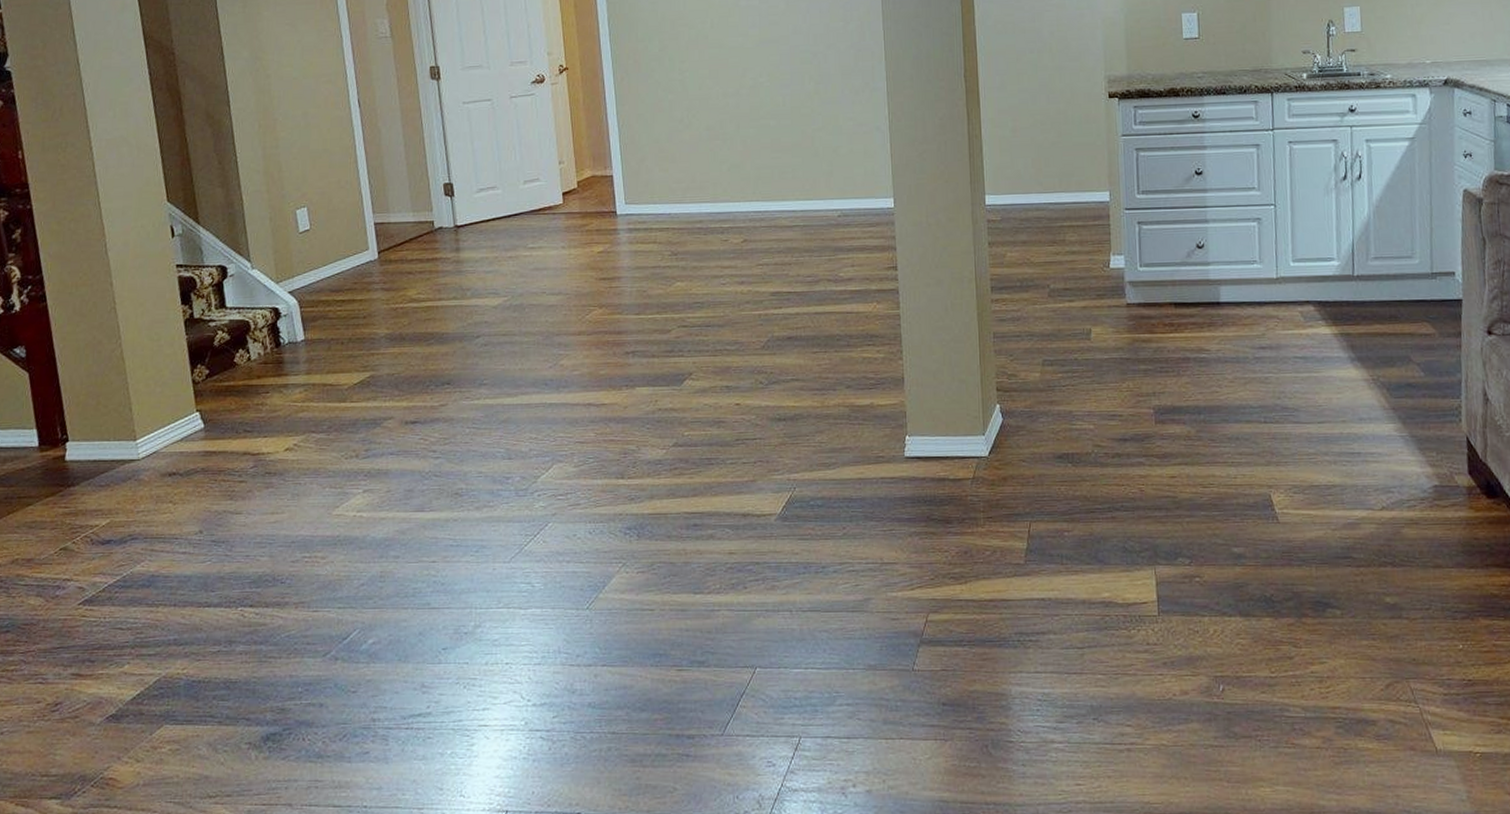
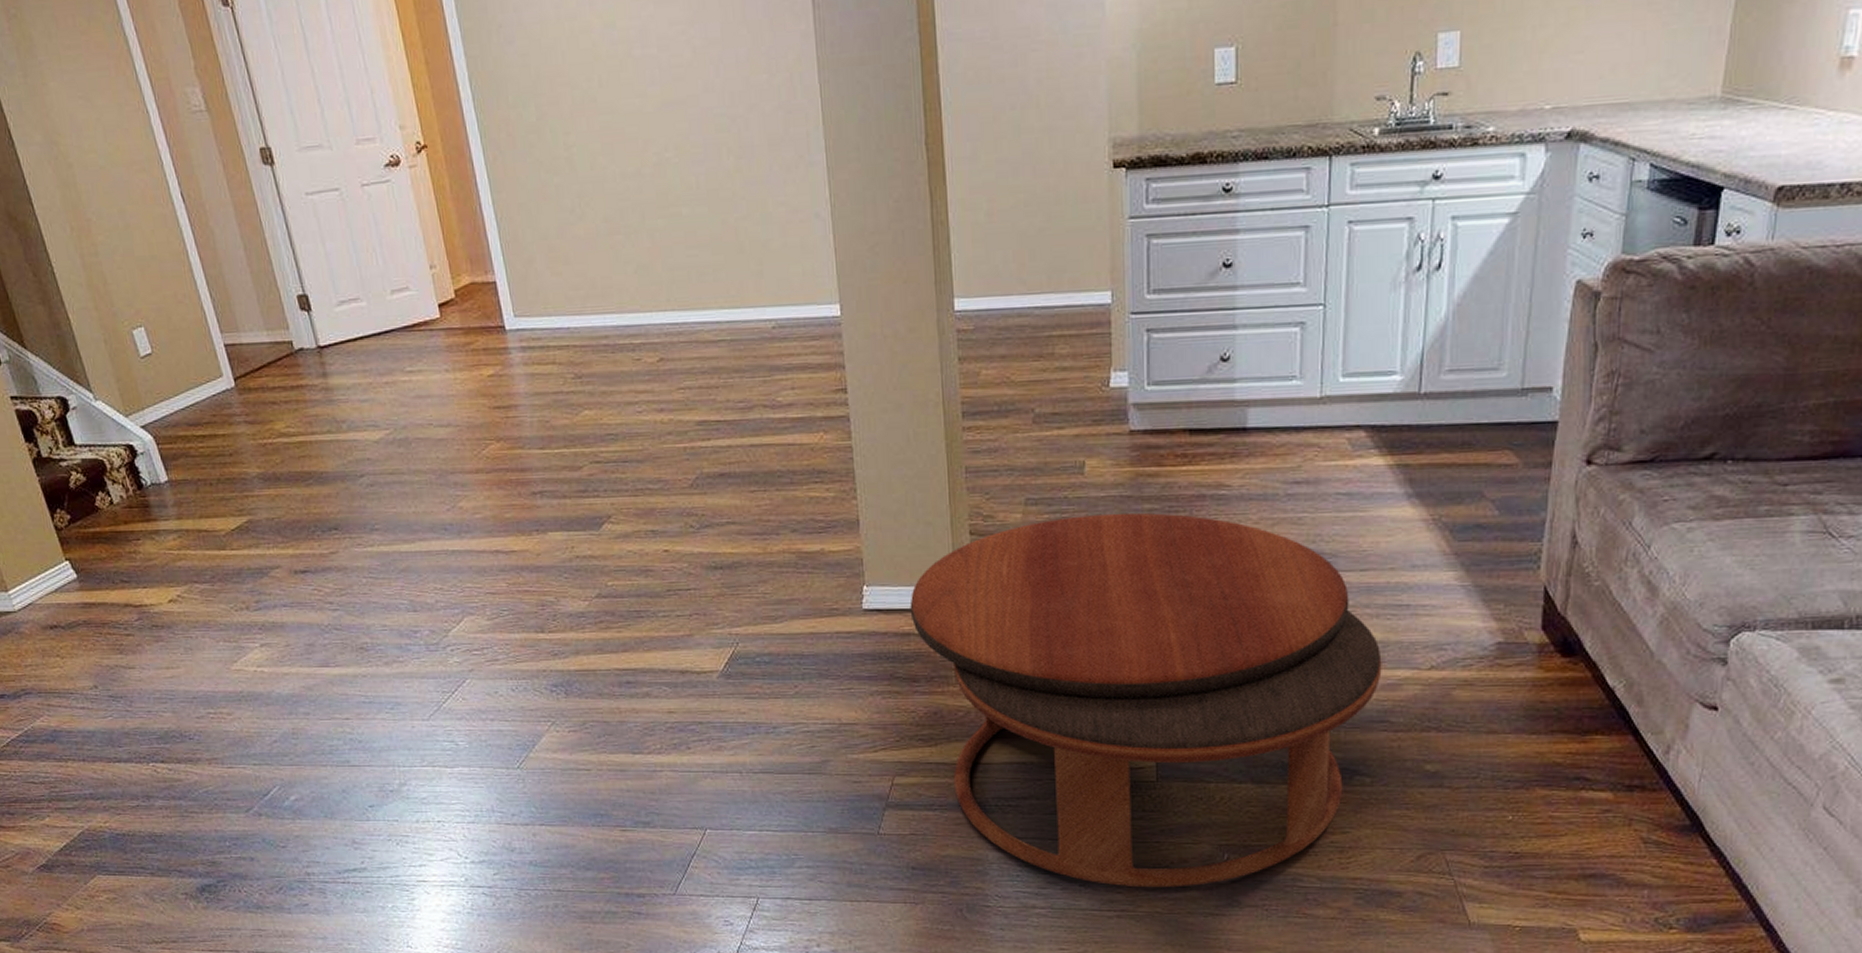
coffee table: none [945,372,1343,720] -> present [910,513,1382,888]

